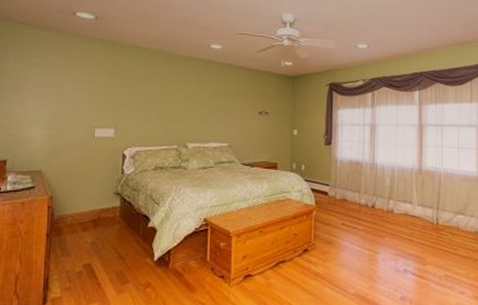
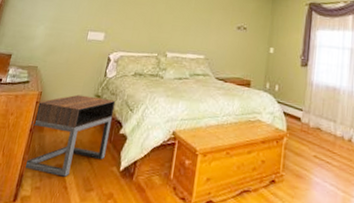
nightstand: none [47,194,139,275] -> present [24,94,116,177]

